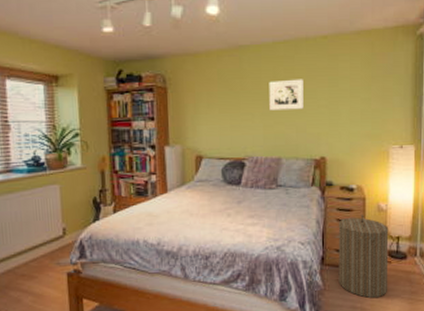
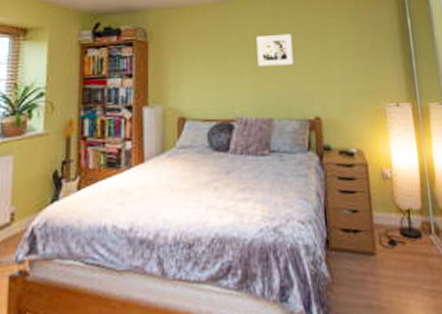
laundry hamper: present [338,215,389,299] -> none [341,184,405,293]

